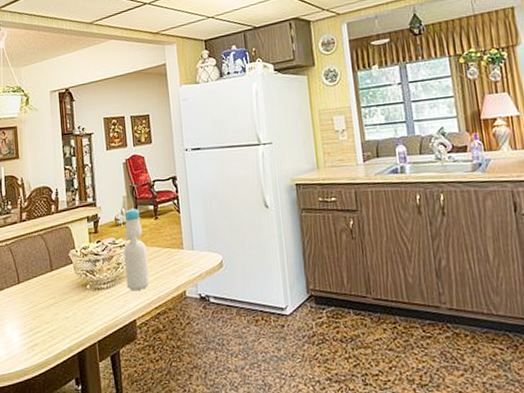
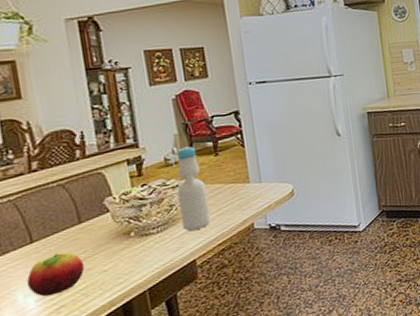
fruit: none [13,296,53,333] -> present [26,252,85,297]

